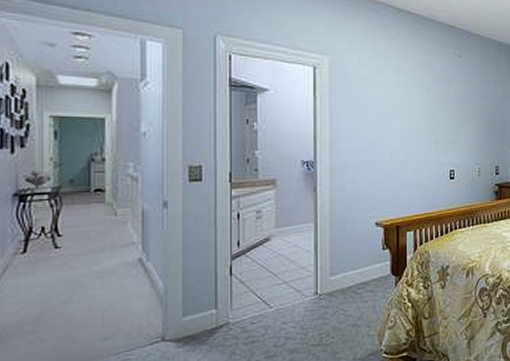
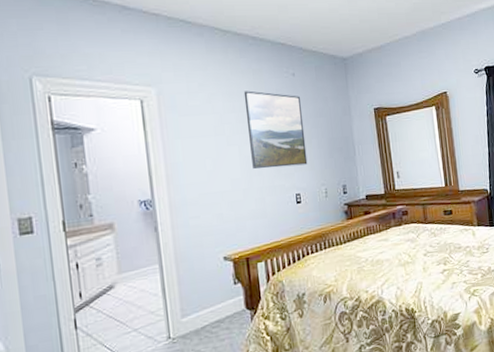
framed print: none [410,67,464,143] -> present [243,90,308,169]

